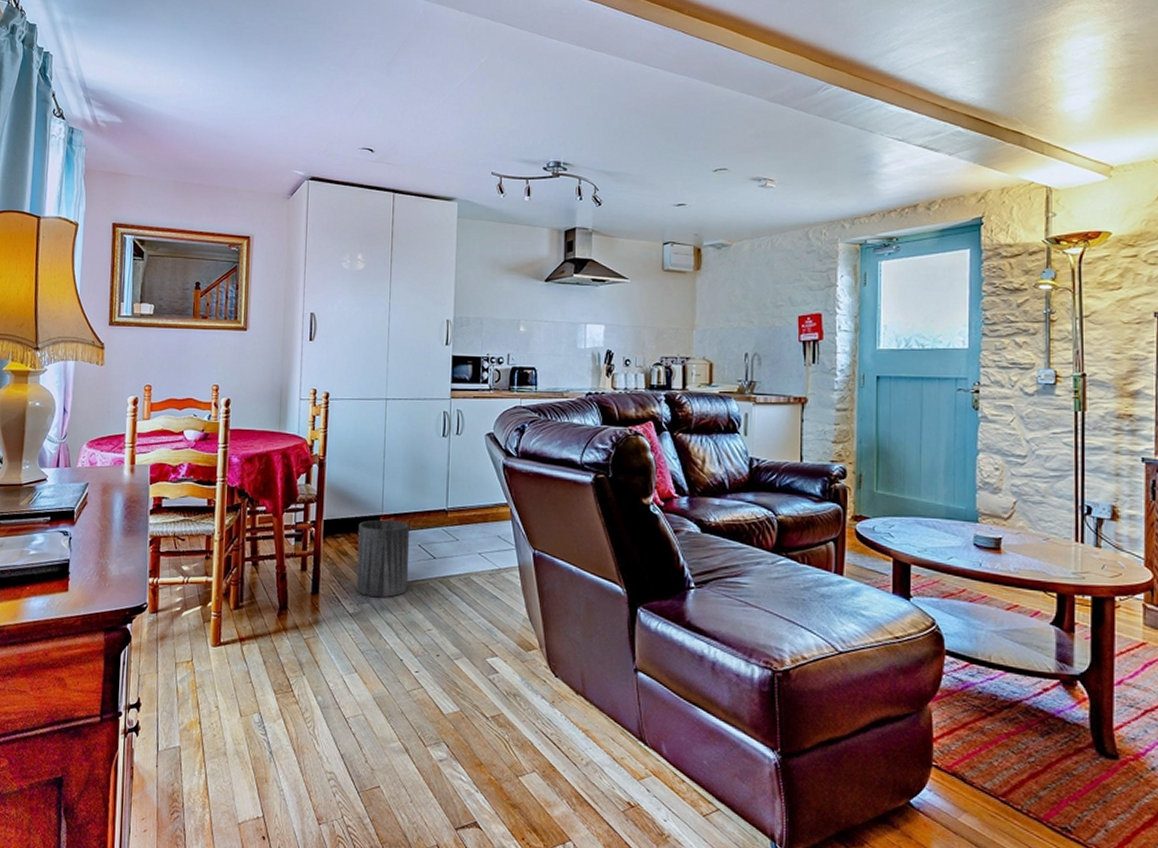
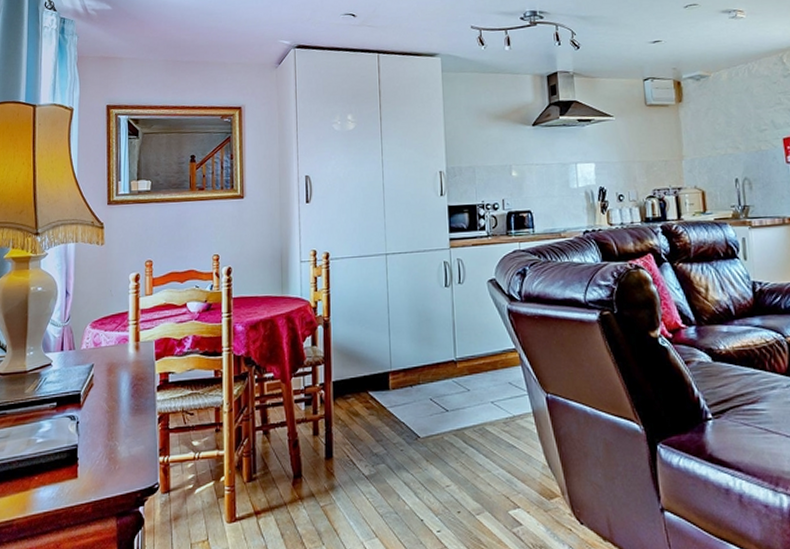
trash can: present [357,519,410,597] -> none [368,375,423,456]

